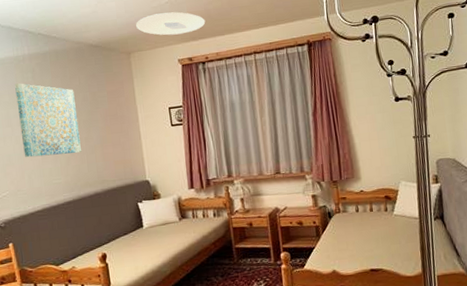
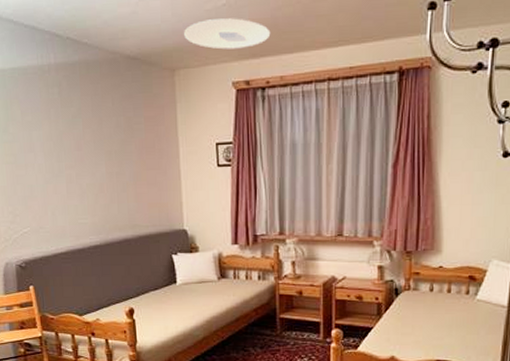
wall art: present [15,83,81,158] -> none [39,99,111,191]

